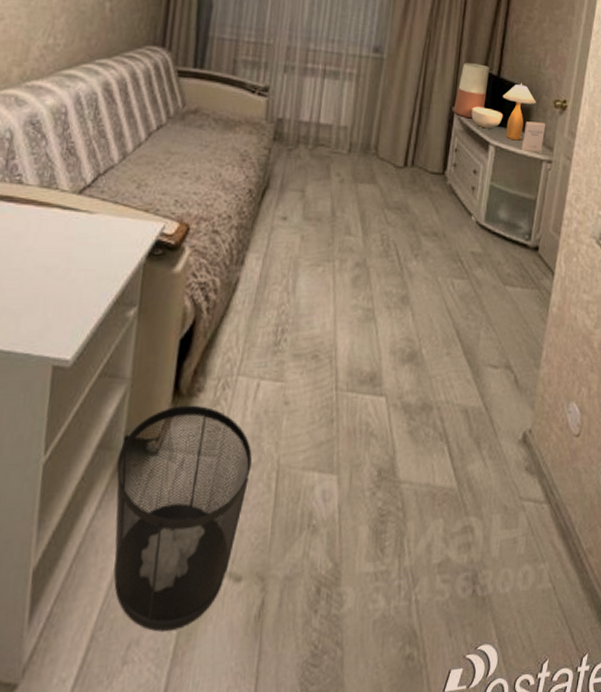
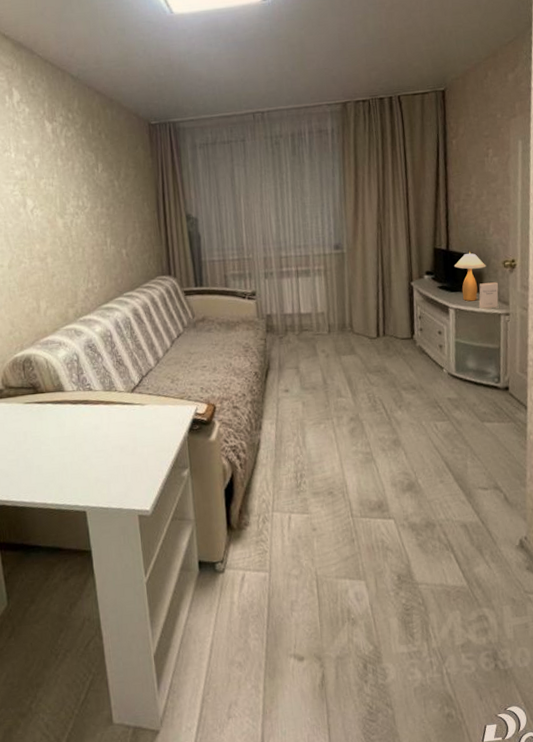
waste bin: present [113,405,252,632] -> none [196,535,296,696]
vase: present [454,63,489,119] -> none [412,242,440,290]
bowl: present [471,106,504,129] -> none [428,278,458,296]

